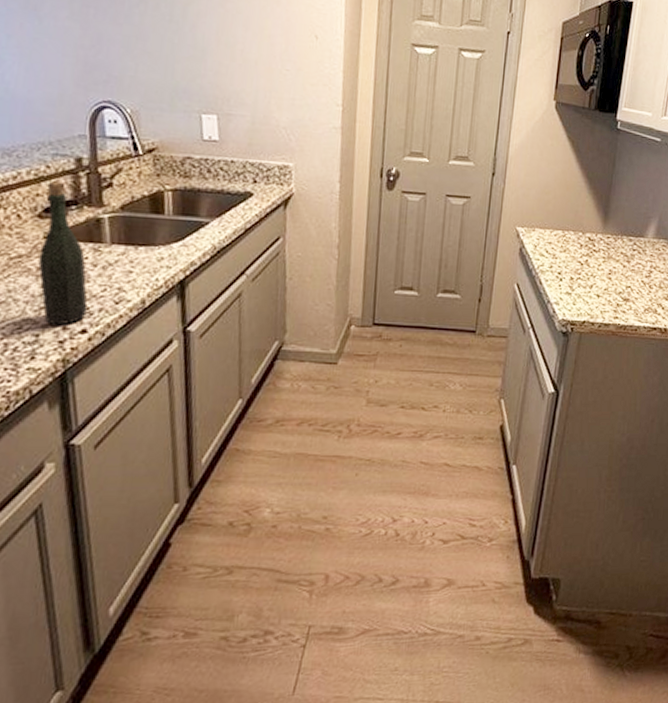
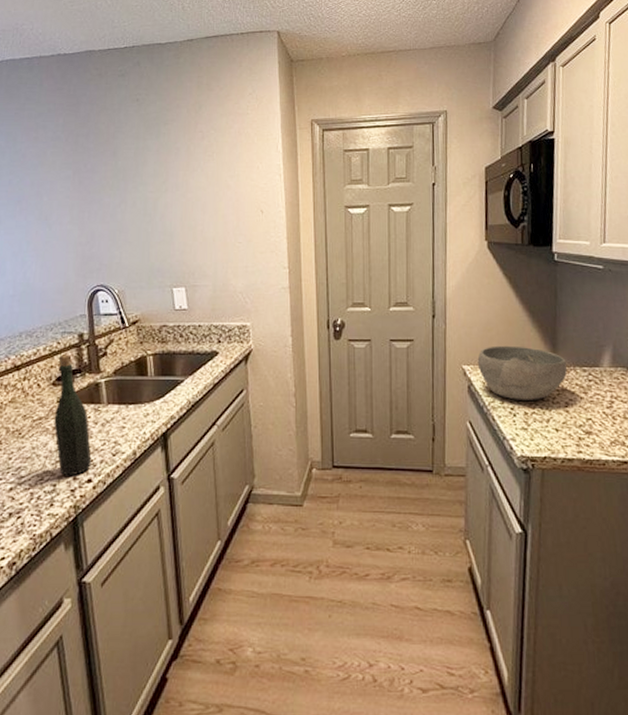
bowl: none [531,209,616,266] -> present [477,345,568,400]

